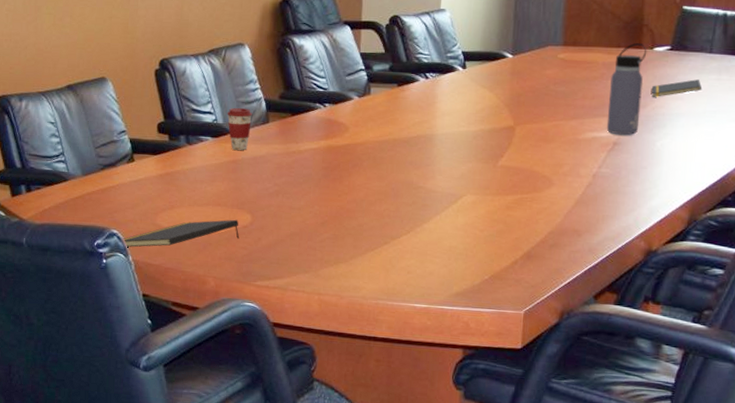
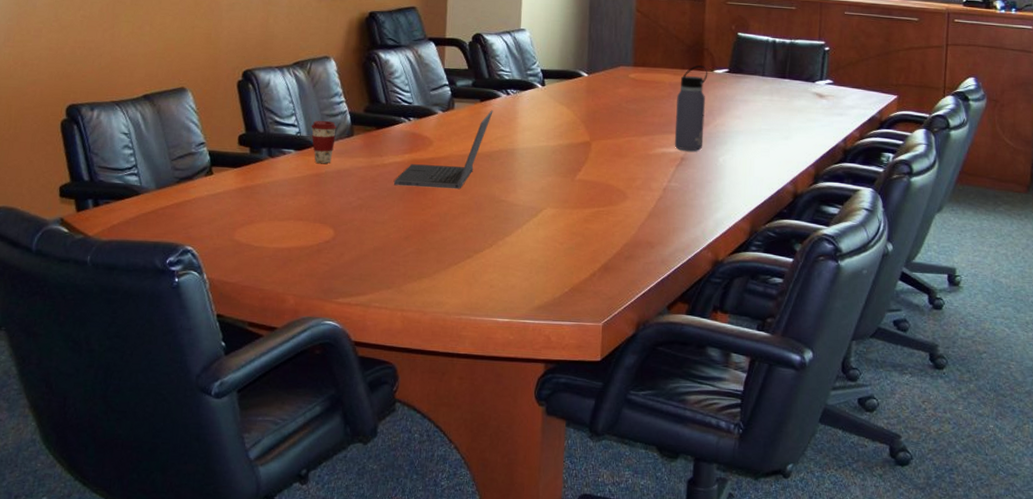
notepad: present [123,219,240,248] -> none [197,234,321,265]
laptop computer: none [309,95,411,176] -> present [393,110,493,190]
notepad: present [652,79,703,97] -> none [713,100,758,116]

